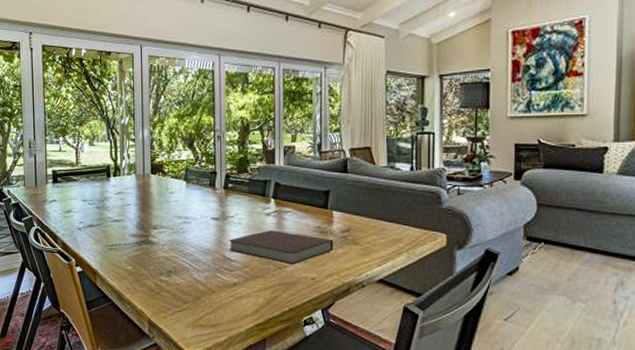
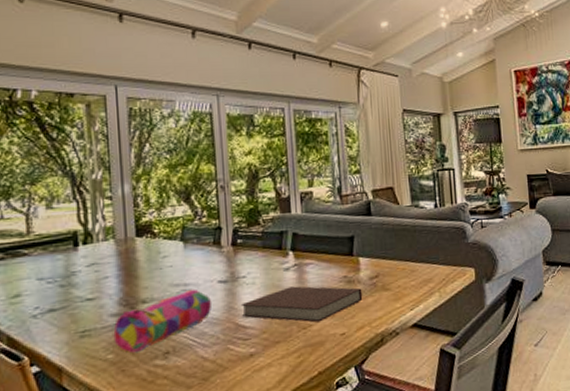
pencil case: none [132,222,206,268] -> present [113,289,213,353]

